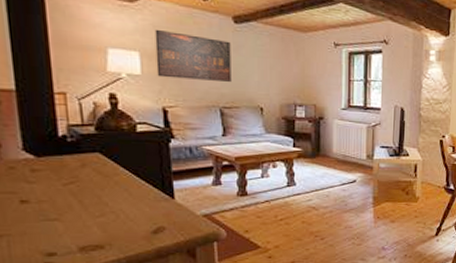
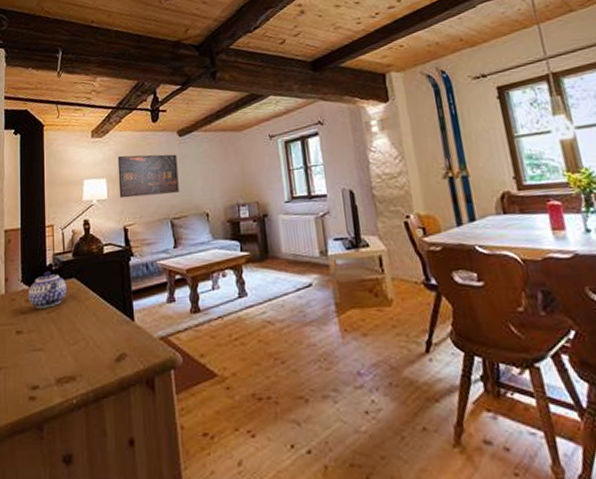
teapot: none [34,141,89,180] -> present [28,270,67,309]

